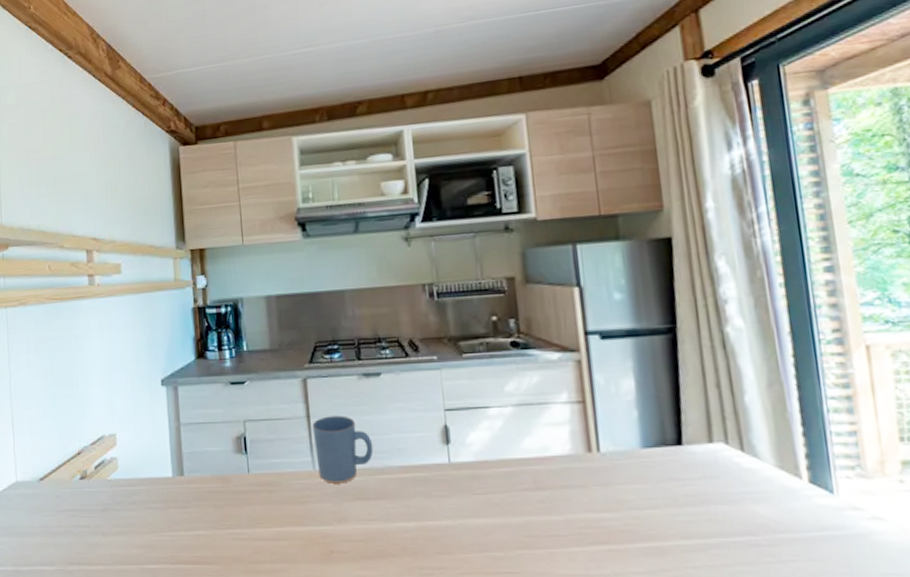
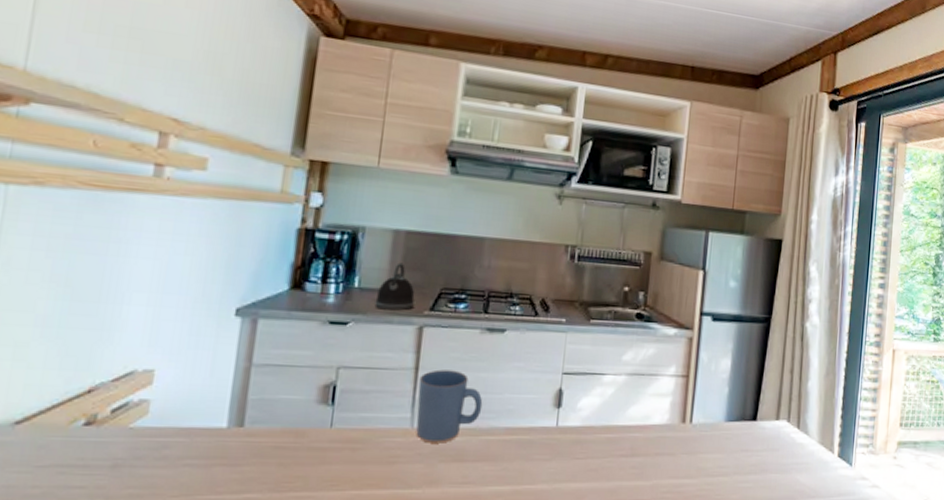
kettle: none [262,324,295,367] -> present [374,262,415,311]

